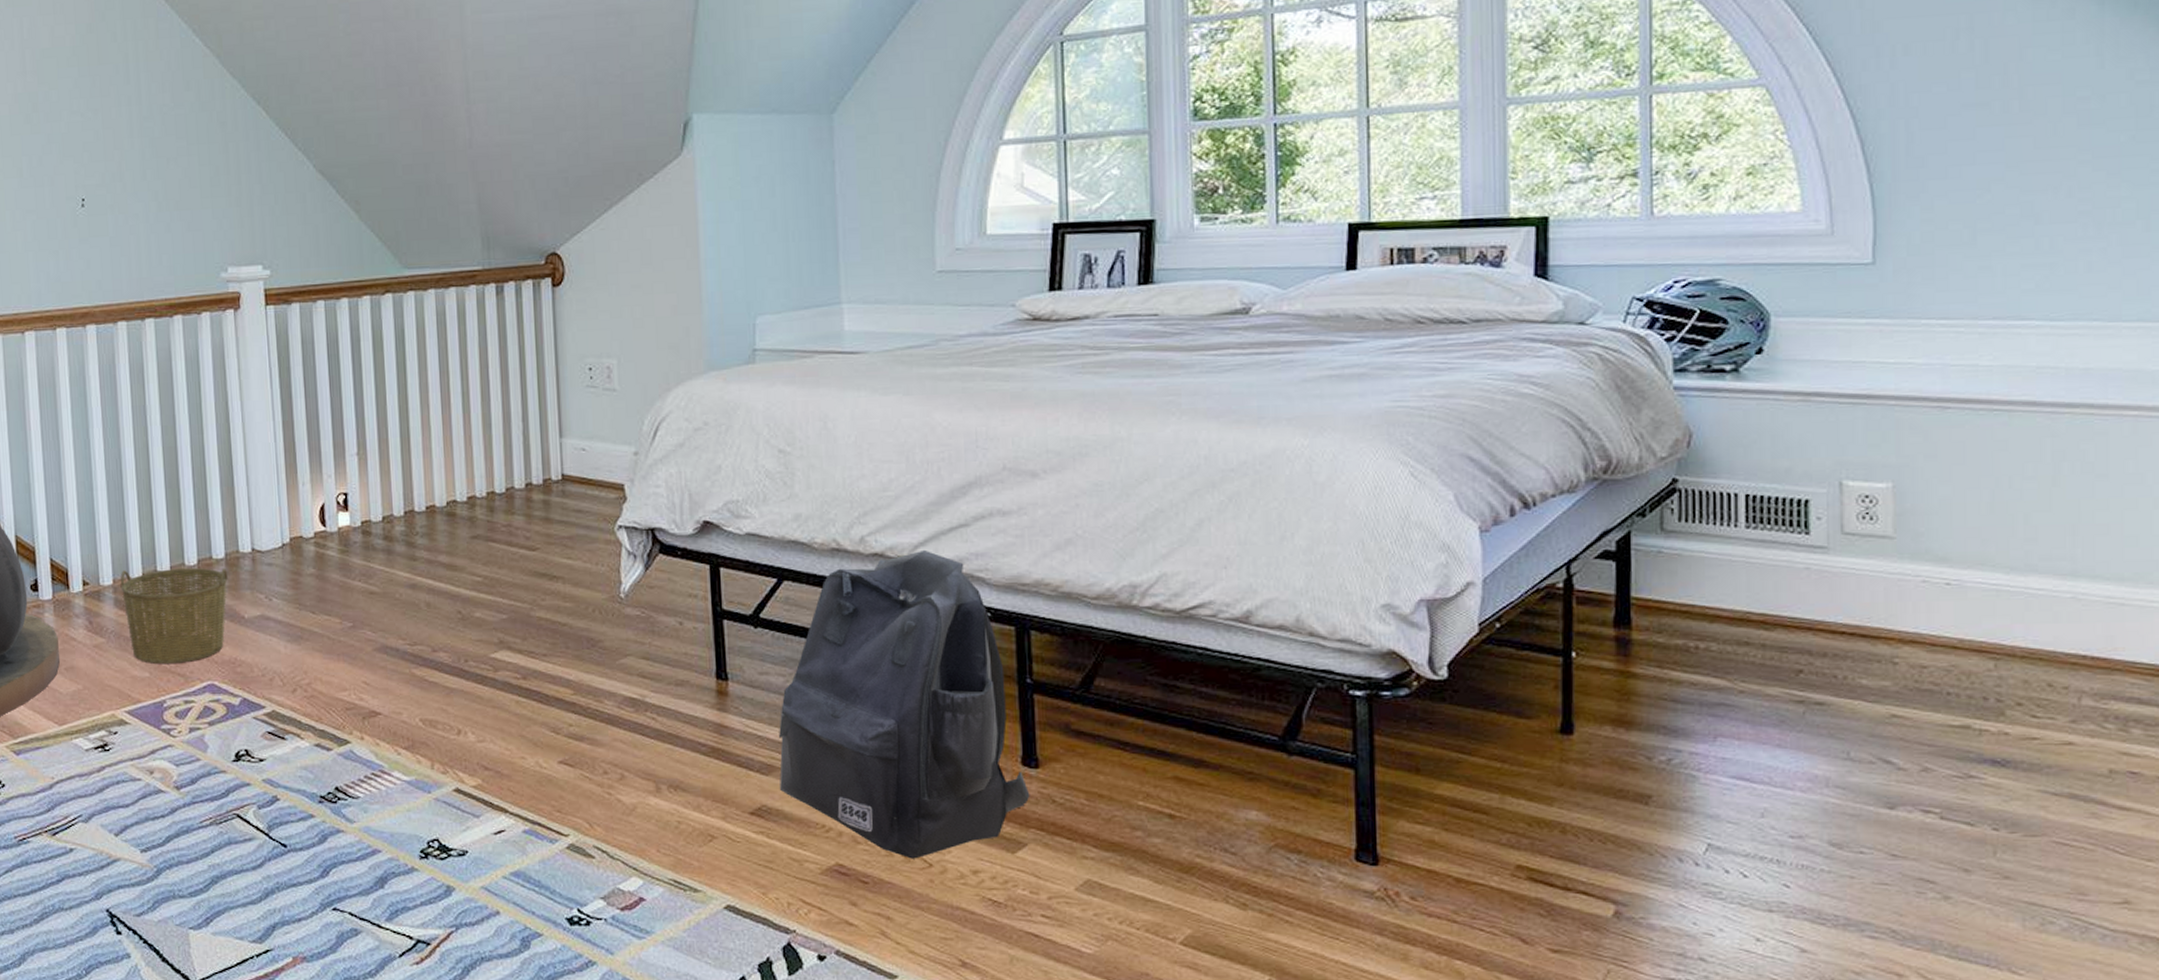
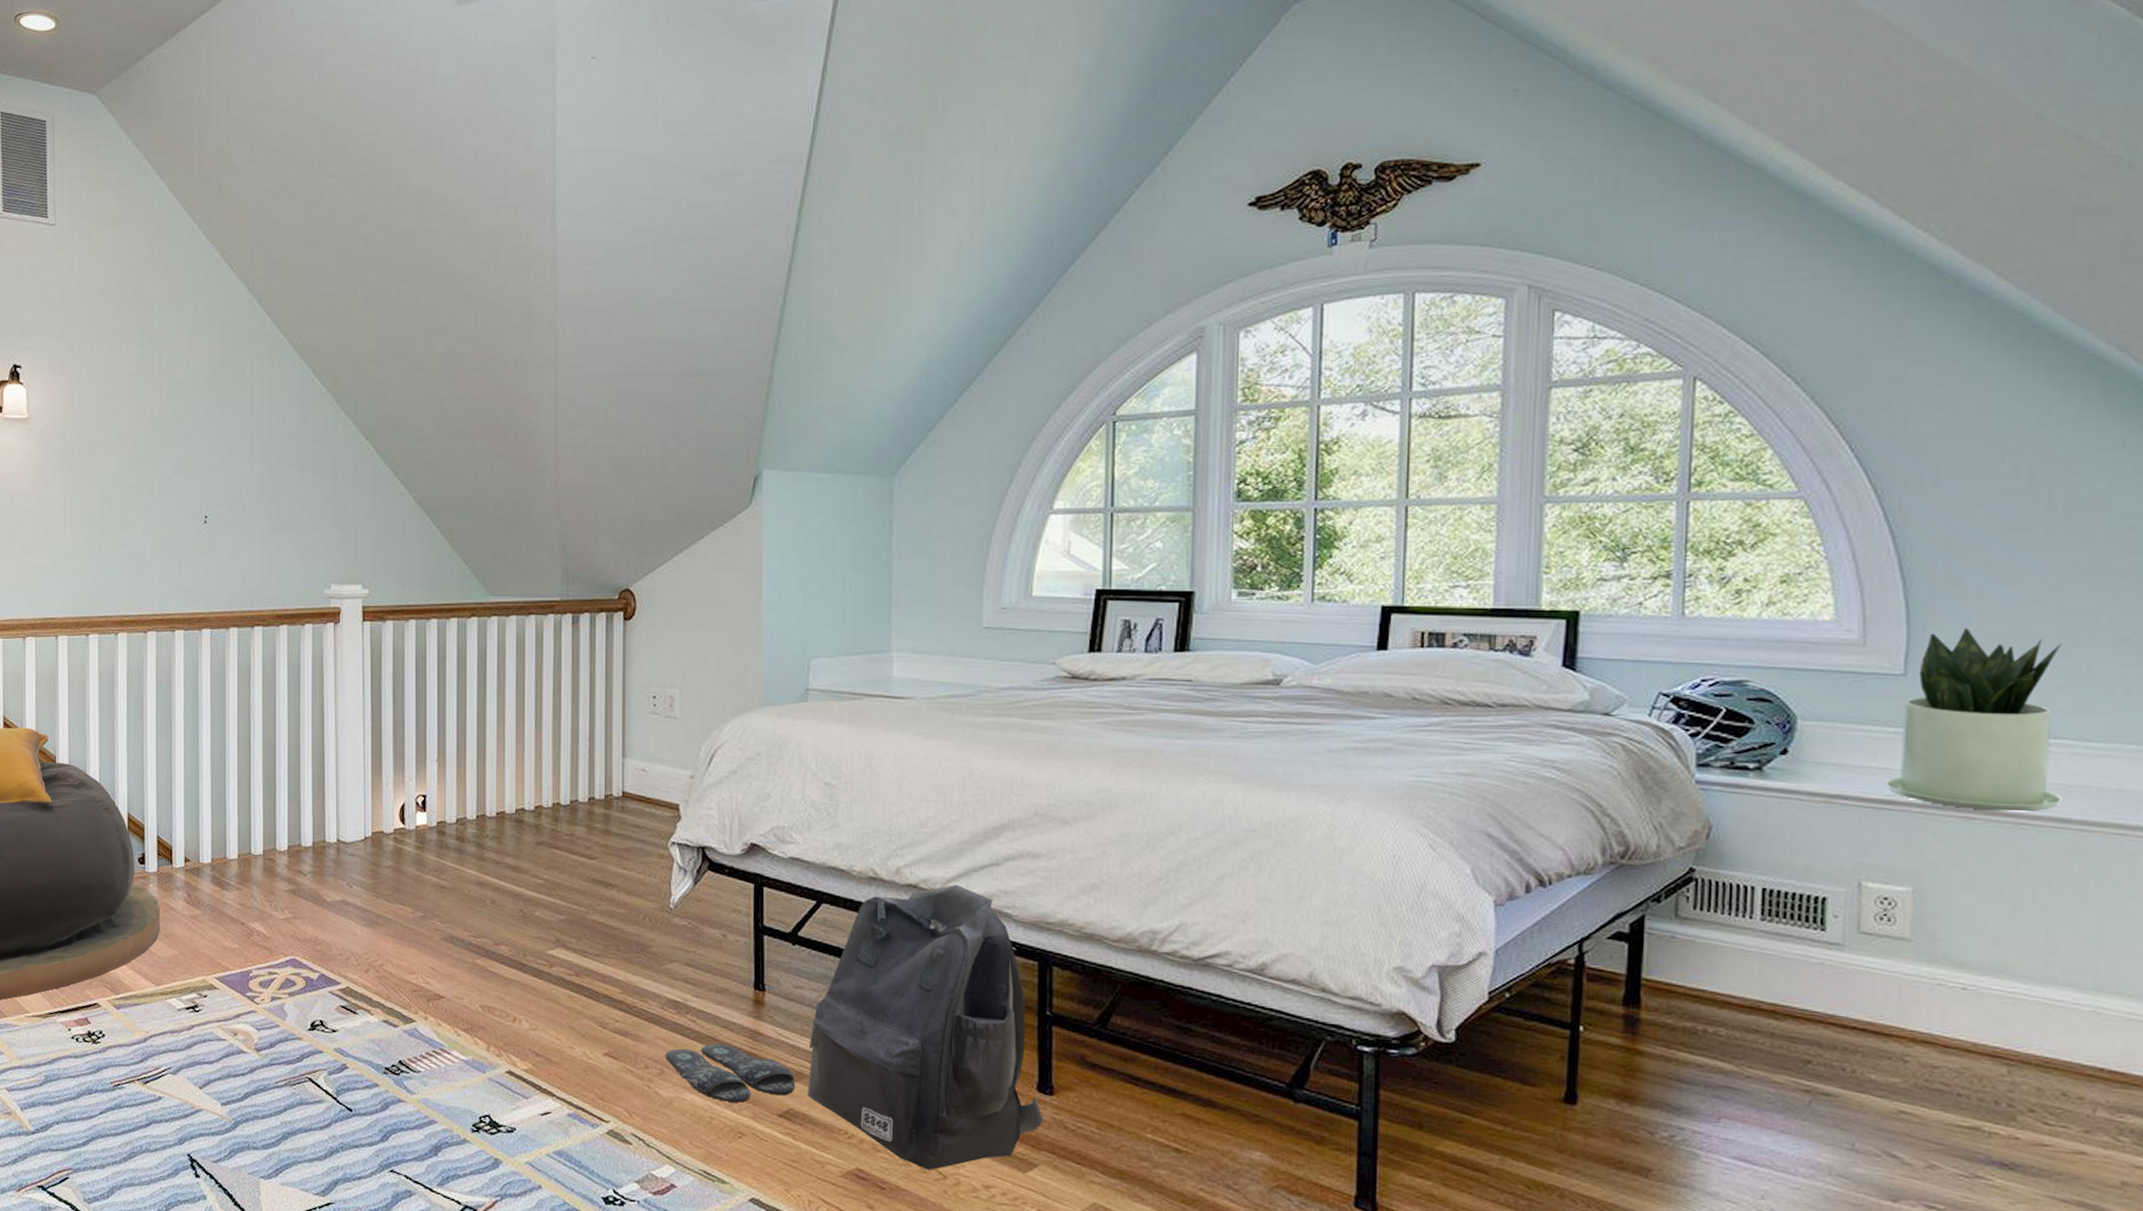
basket: present [120,568,228,664] -> none [218,851,314,938]
slippers: none [625,741,766,803] -> present [665,1043,795,1103]
planter: none [1859,212,2034,399] -> present [1884,629,2064,812]

